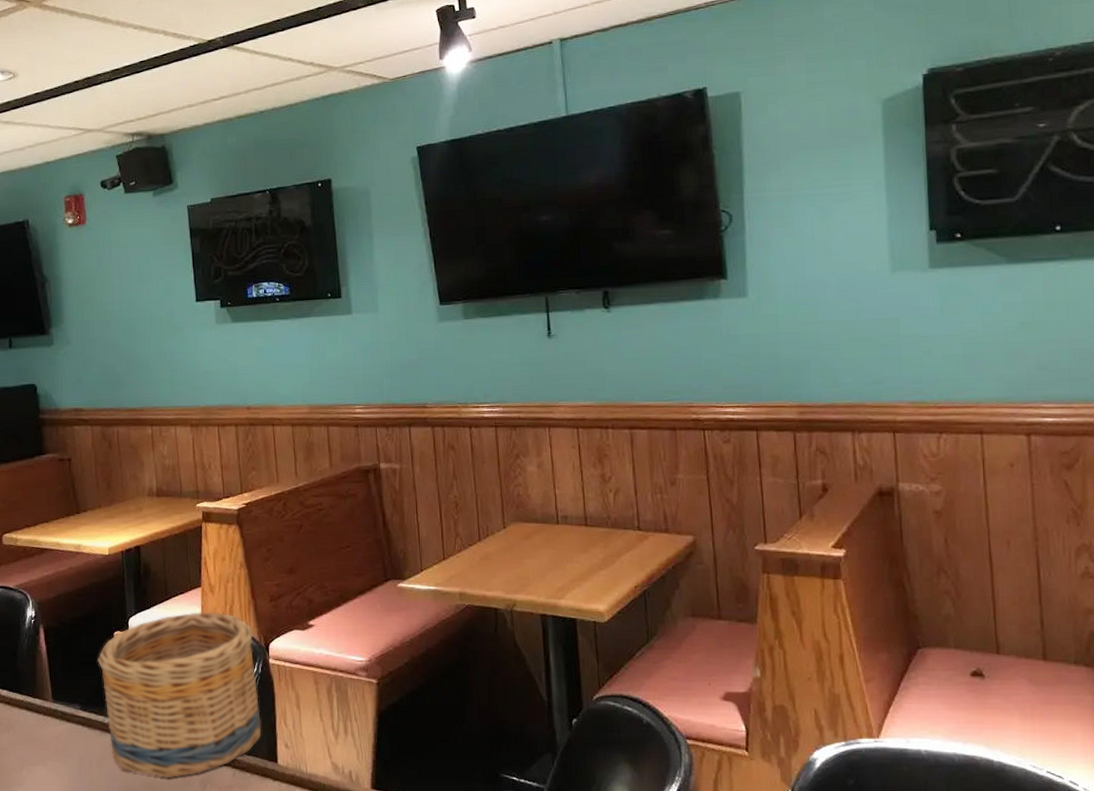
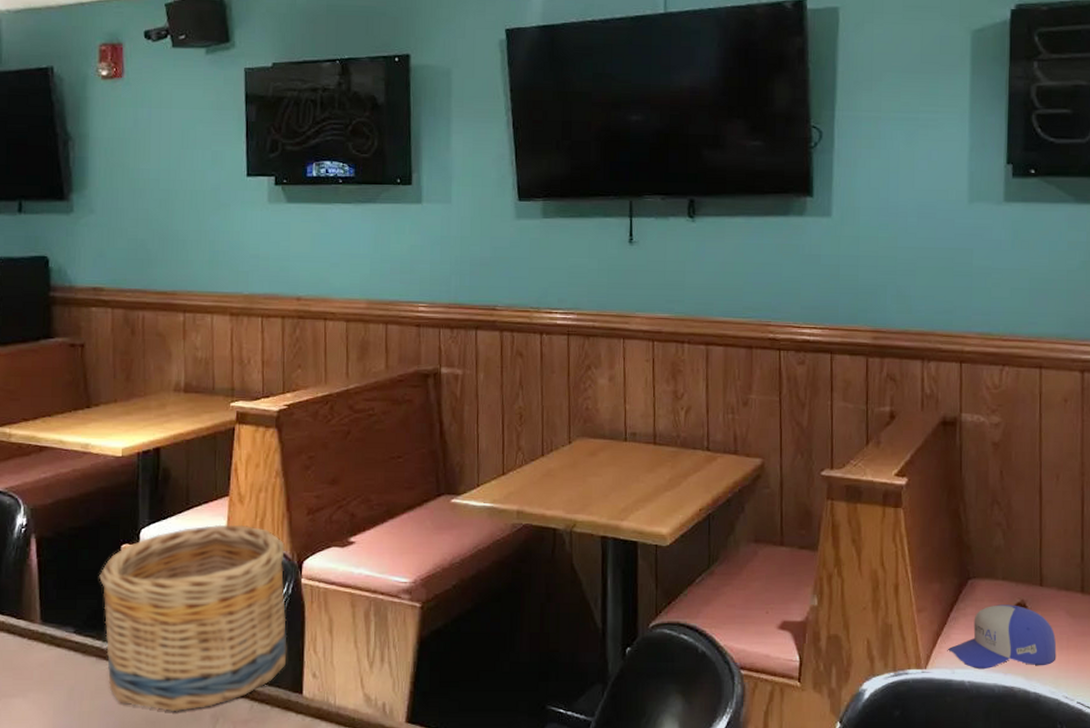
baseball cap: none [901,673,1020,739] -> present [948,604,1057,670]

